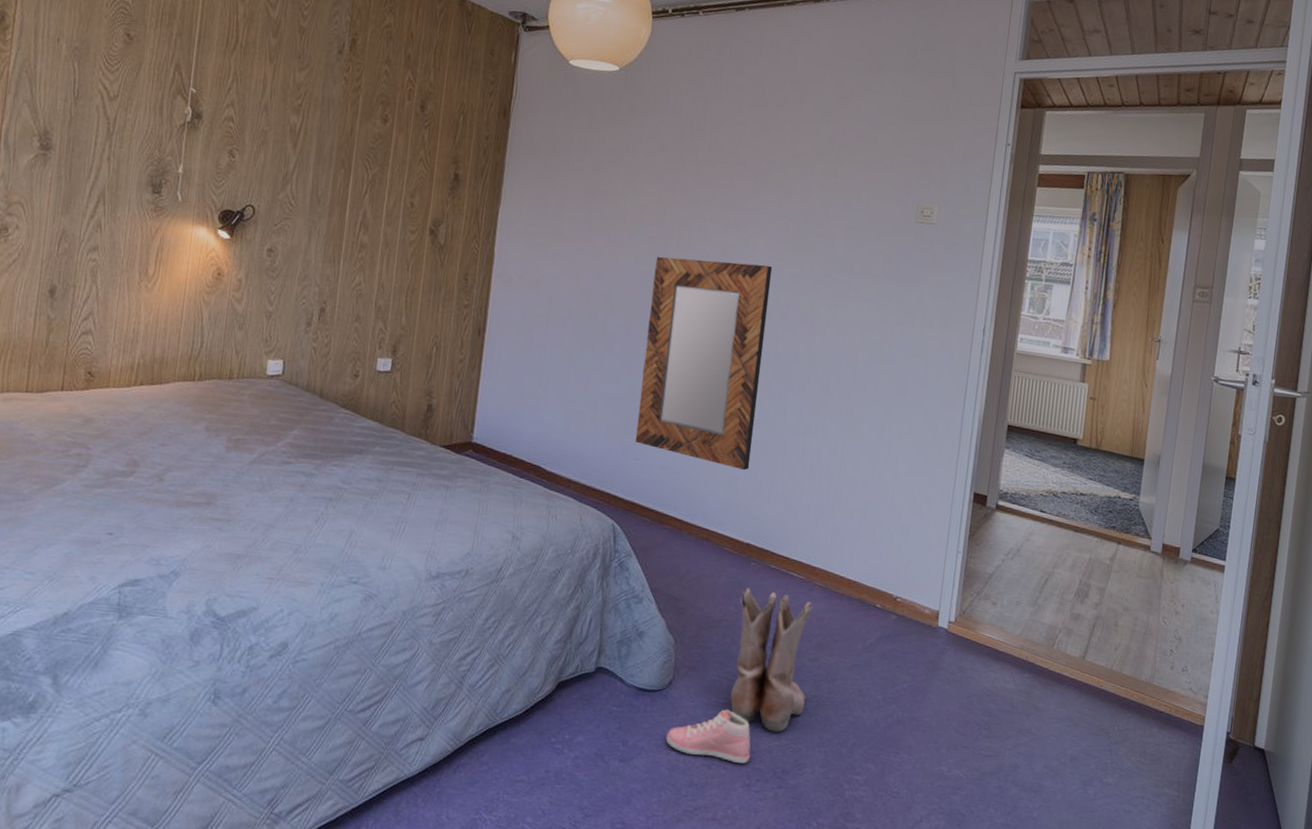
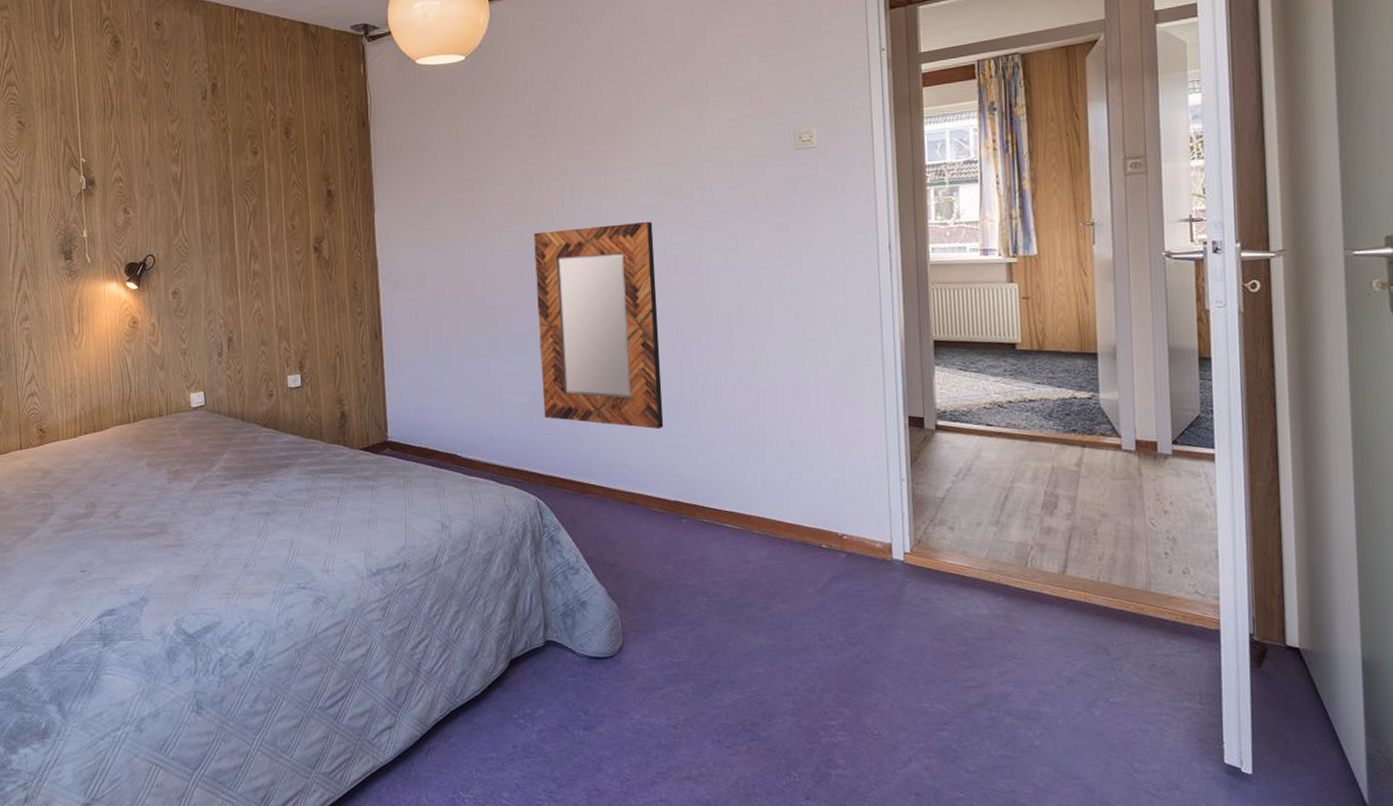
sneaker: present [666,709,751,763] -> none [626,668,716,720]
boots: present [730,587,813,732] -> none [677,545,765,686]

